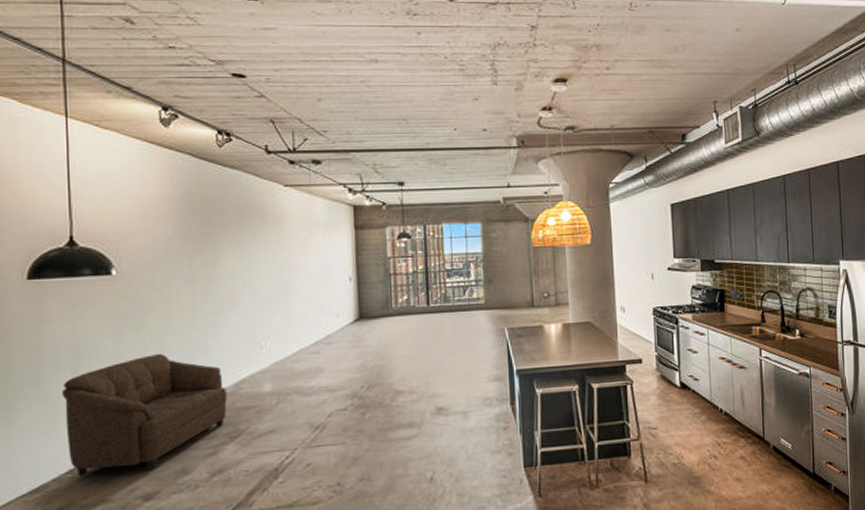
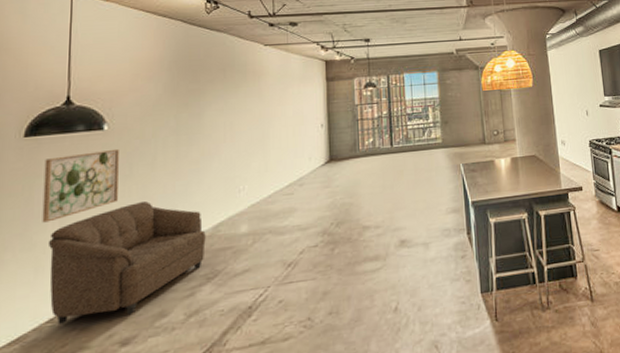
wall art: none [51,296,131,372] -> present [42,148,119,223]

